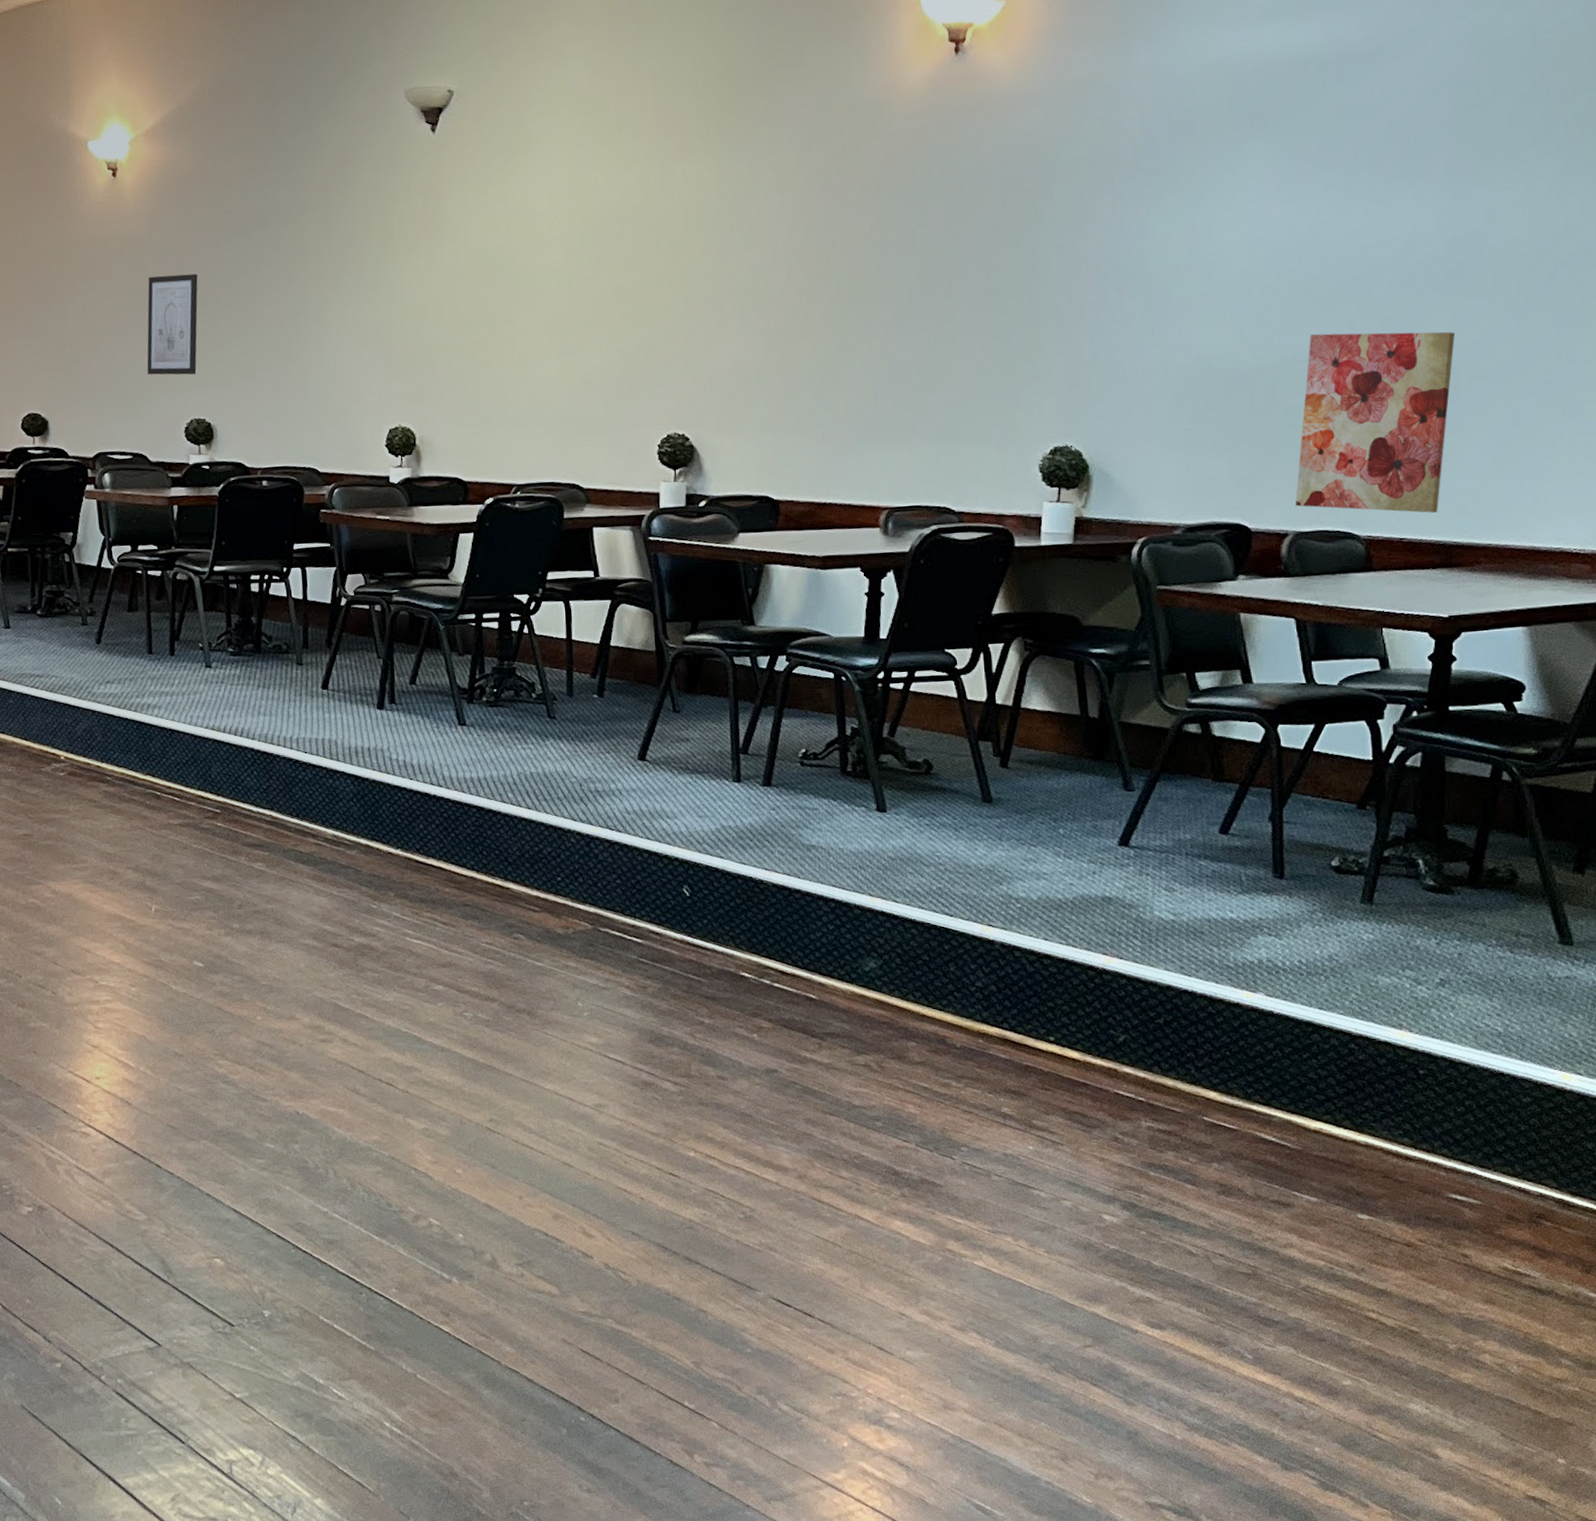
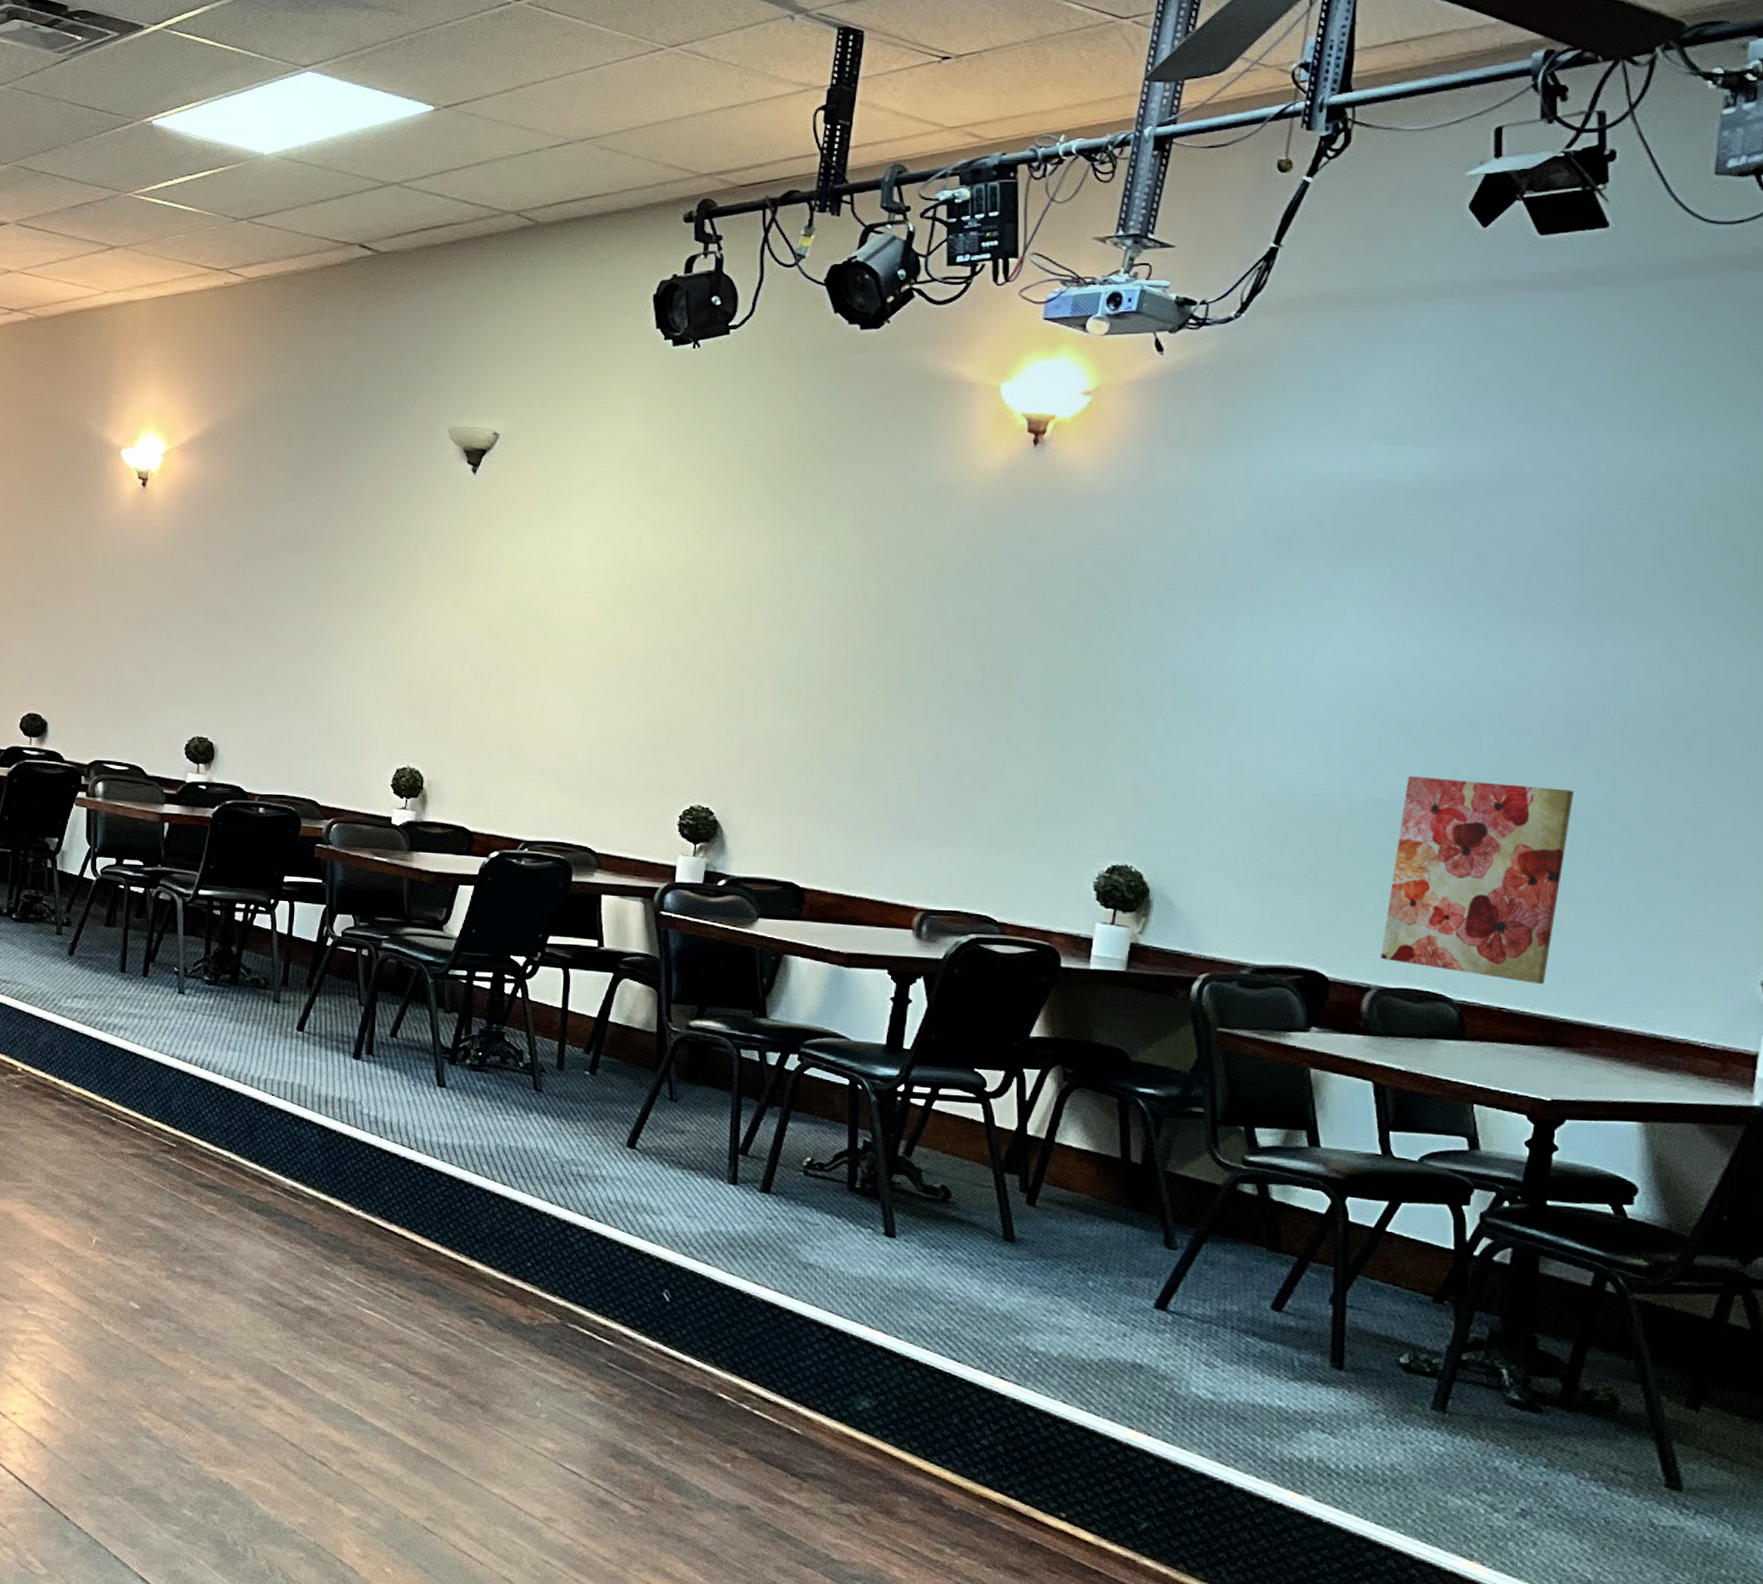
wall art: present [147,273,198,375] -> none [154,589,216,693]

